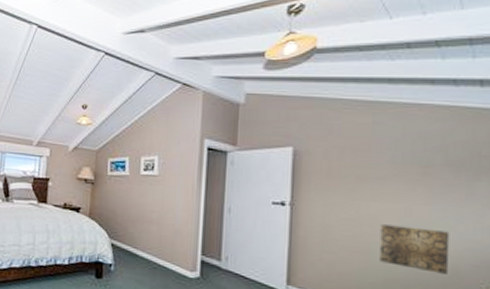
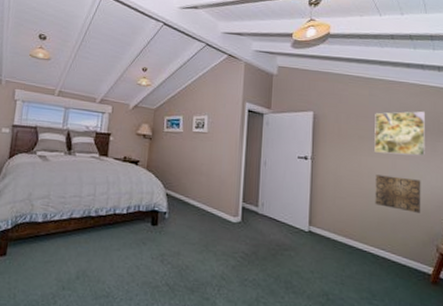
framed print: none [379,141,458,200] -> present [374,111,425,156]

